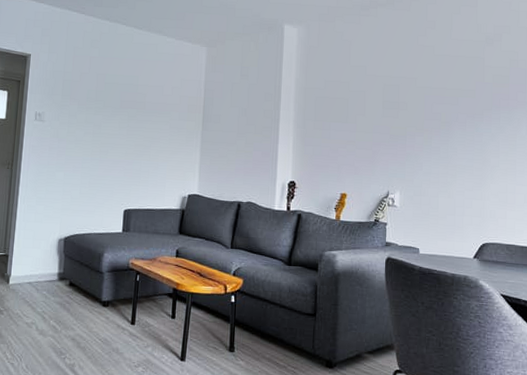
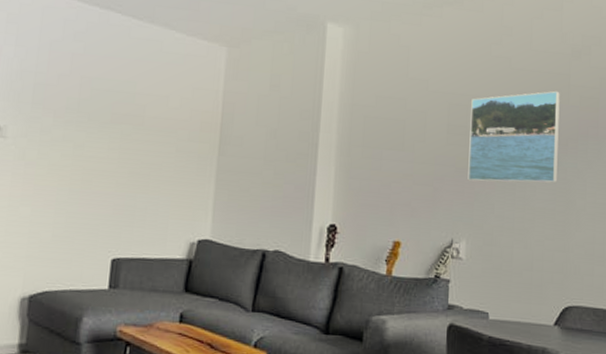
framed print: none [400,71,476,146] -> present [467,90,560,183]

